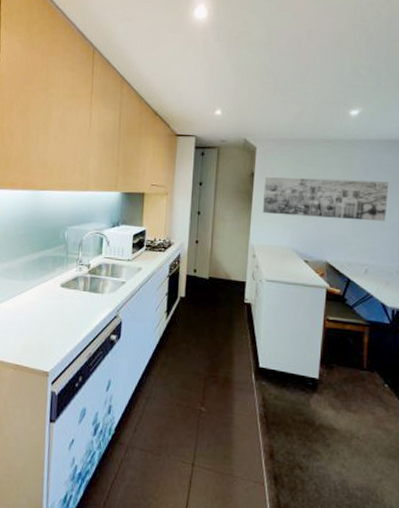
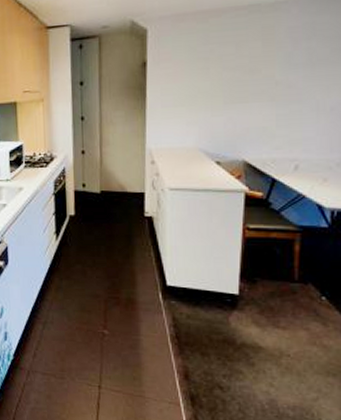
wall art: present [262,177,389,222] -> none [159,52,326,111]

